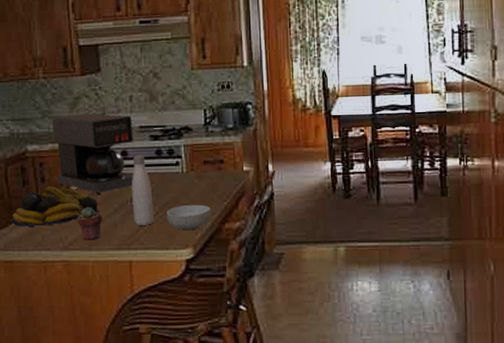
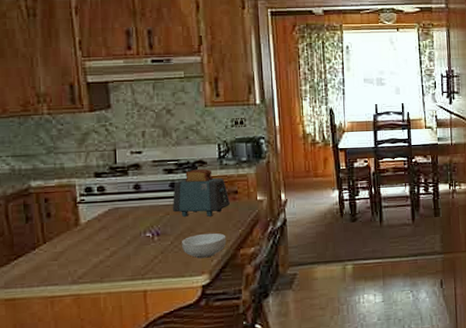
fruit bowl: present [11,187,100,227] -> none [13,222,112,264]
coffee maker: present [52,113,134,195] -> none [58,148,148,229]
potted succulent: present [76,207,103,240] -> none [86,240,115,273]
water bottle: present [132,154,154,226] -> none [145,187,168,256]
toaster: none [158,135,215,187] -> present [173,168,230,217]

